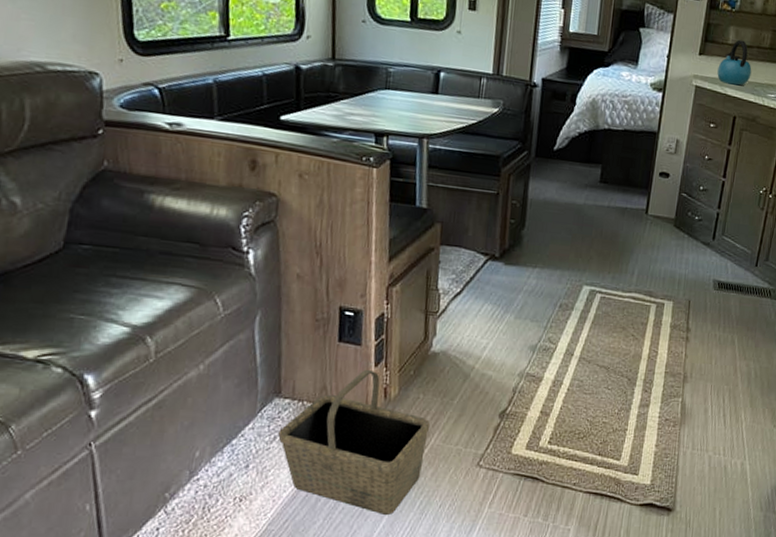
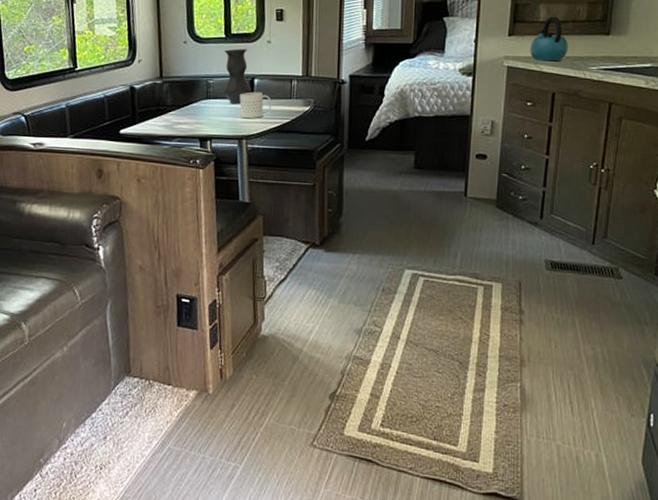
basket: present [278,369,430,515] -> none [130,351,264,489]
vase: none [406,35,437,99] -> present [224,48,251,104]
mug: none [422,86,458,117] -> present [239,91,272,119]

